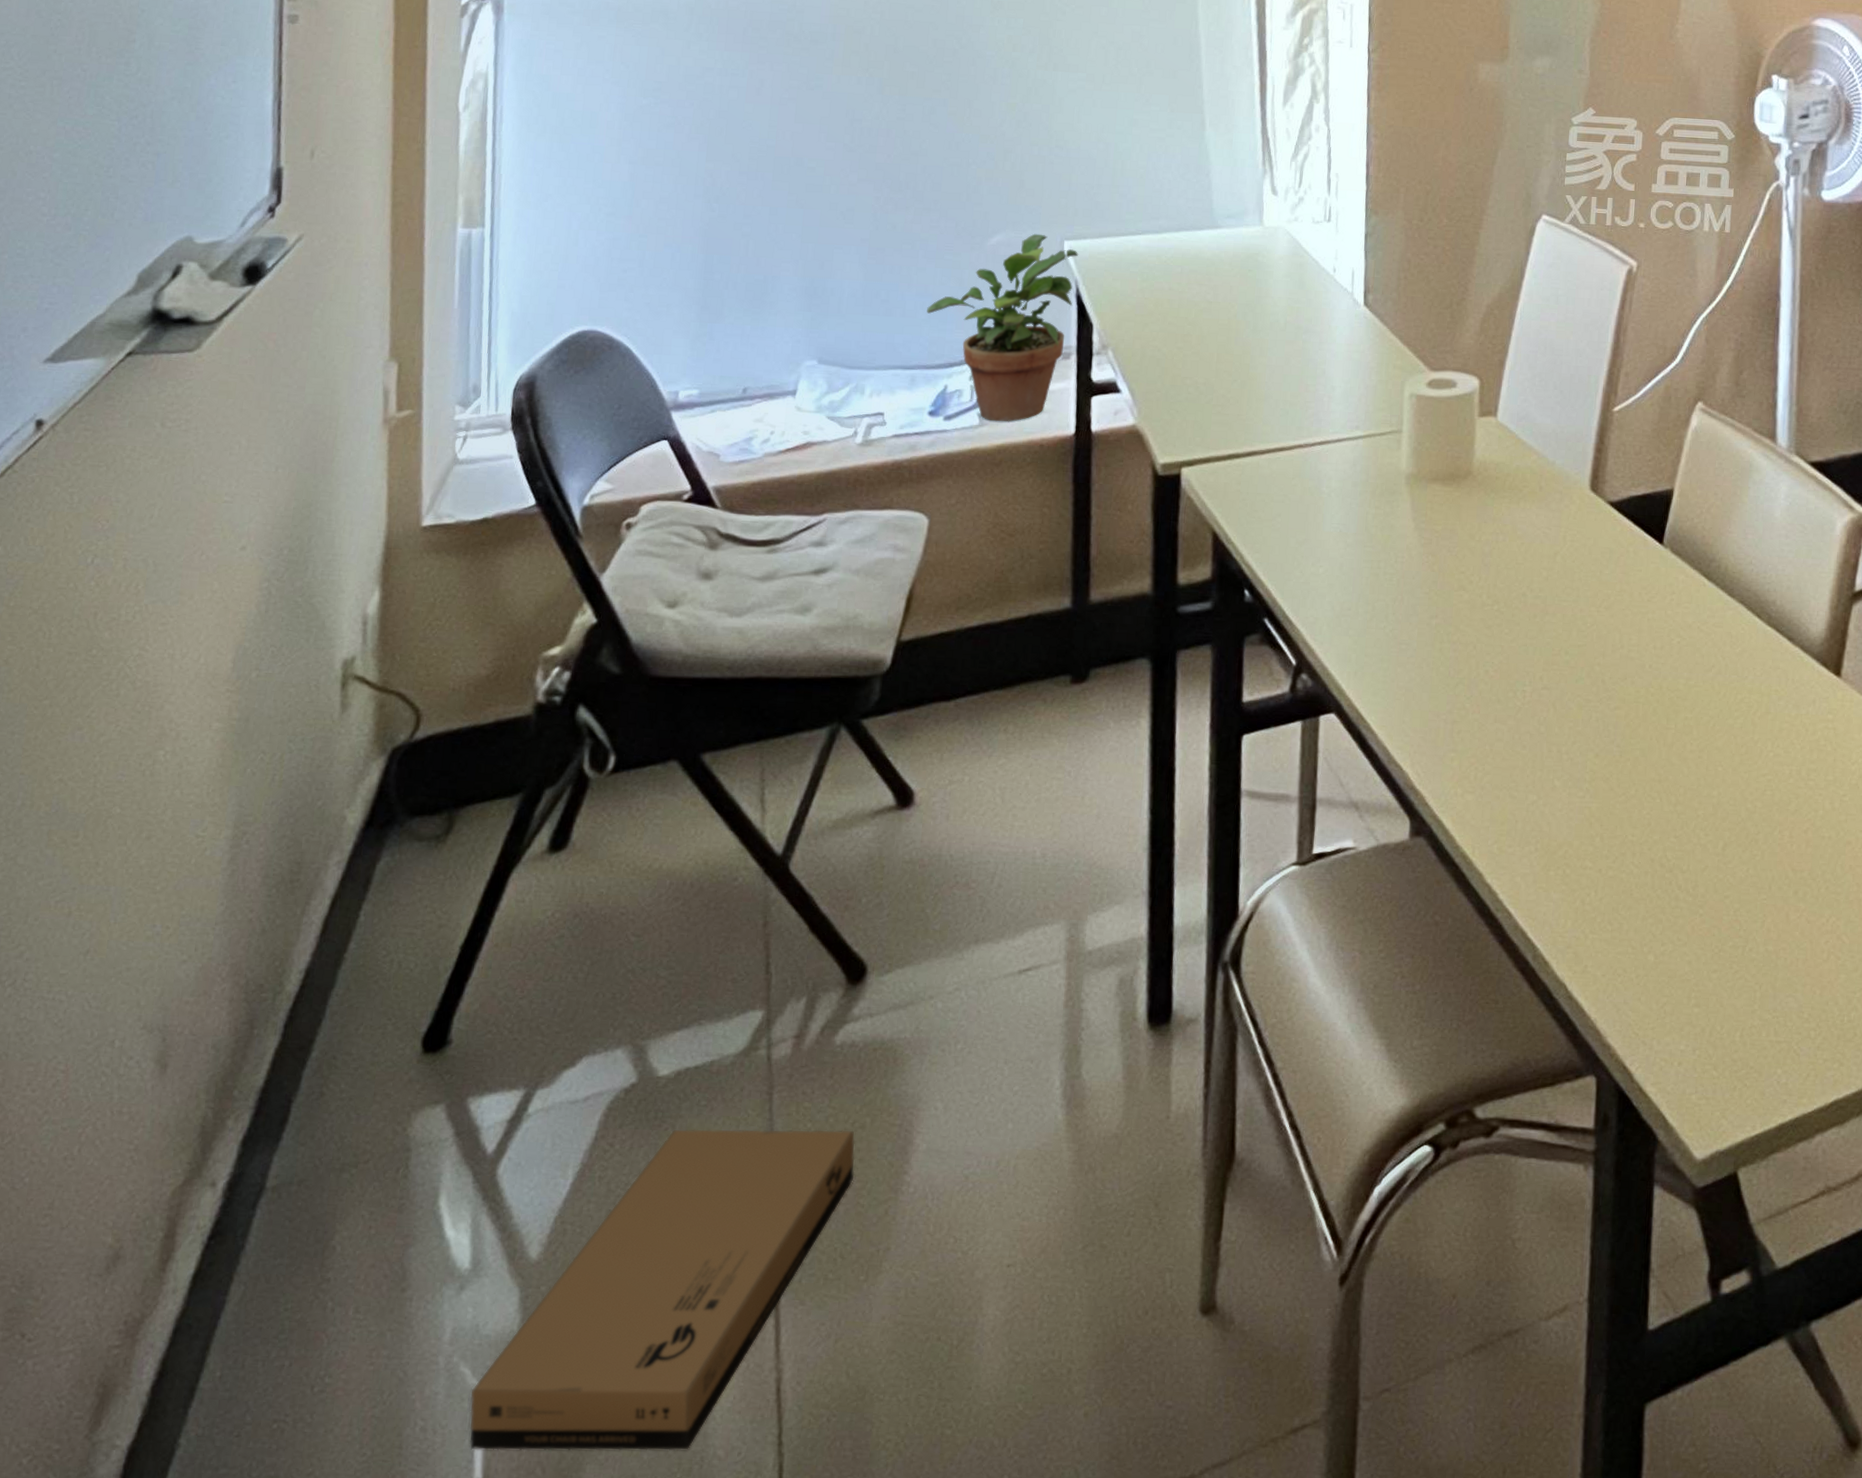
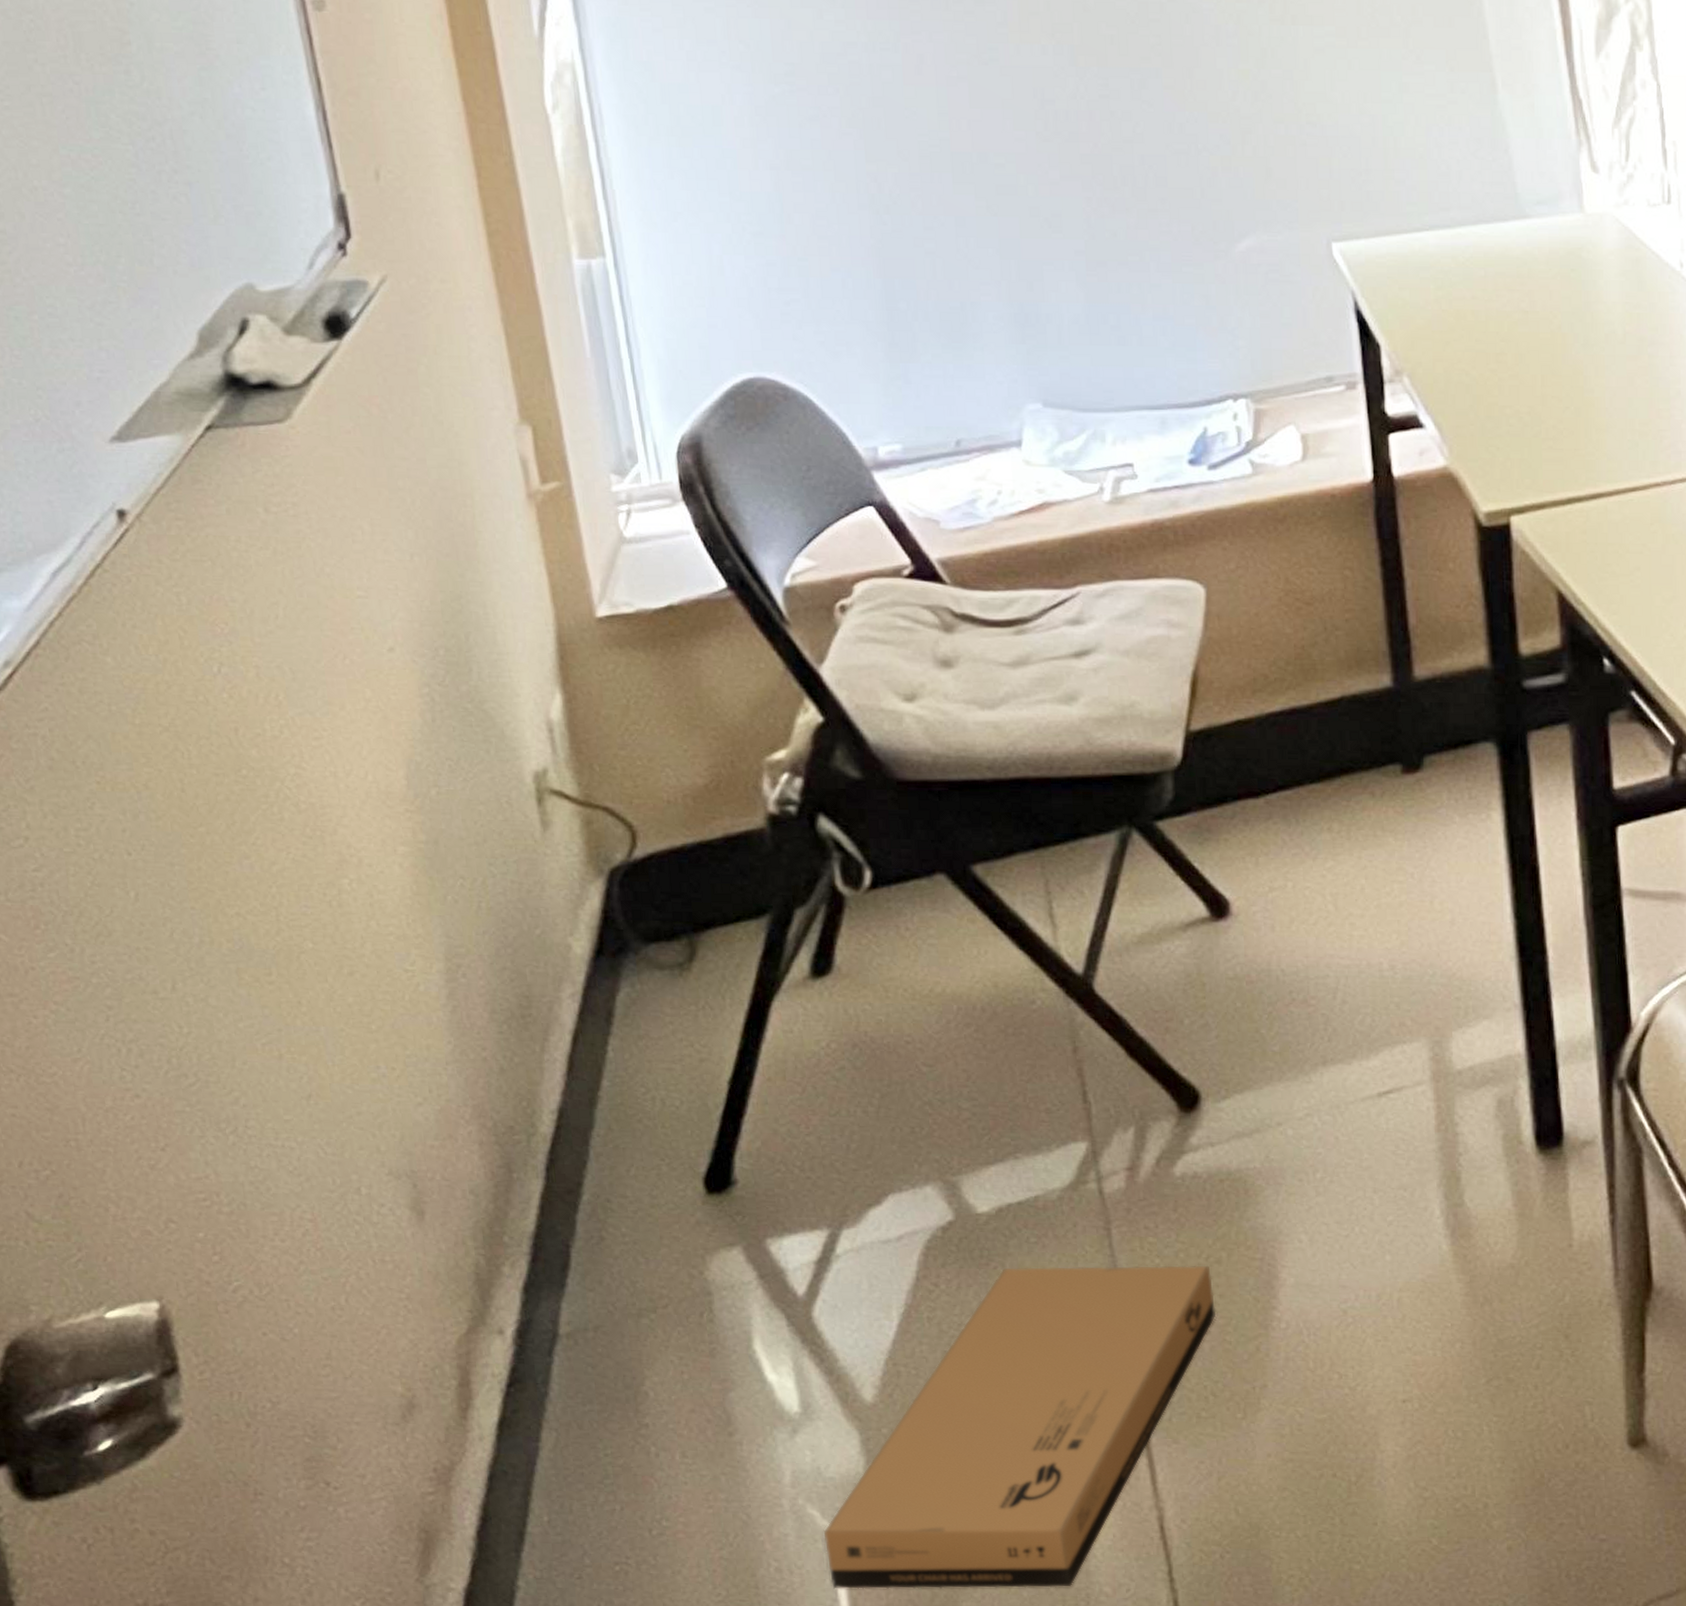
potted plant: present [927,233,1078,422] -> none [1169,235,1352,469]

